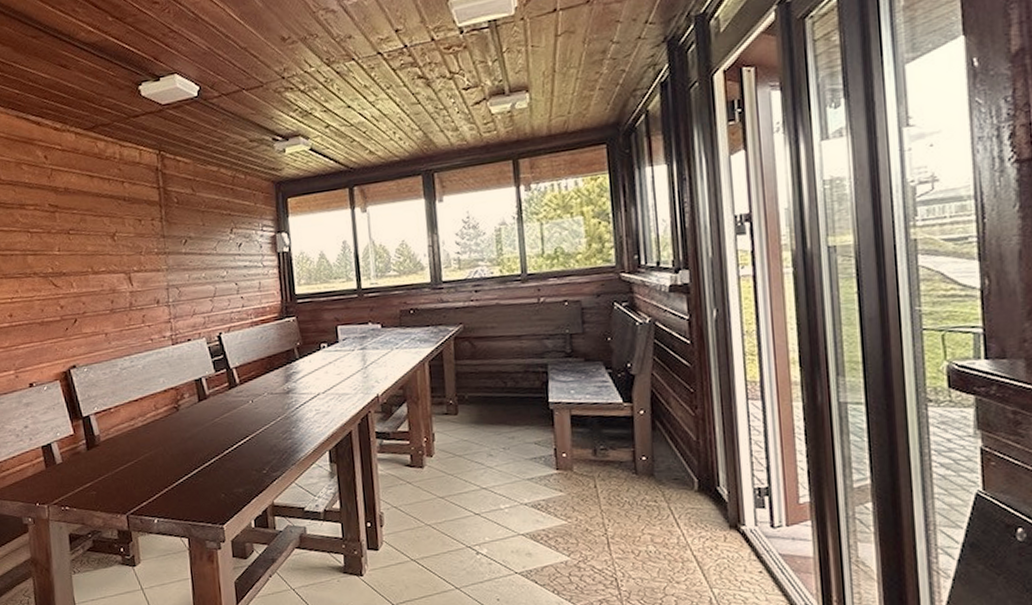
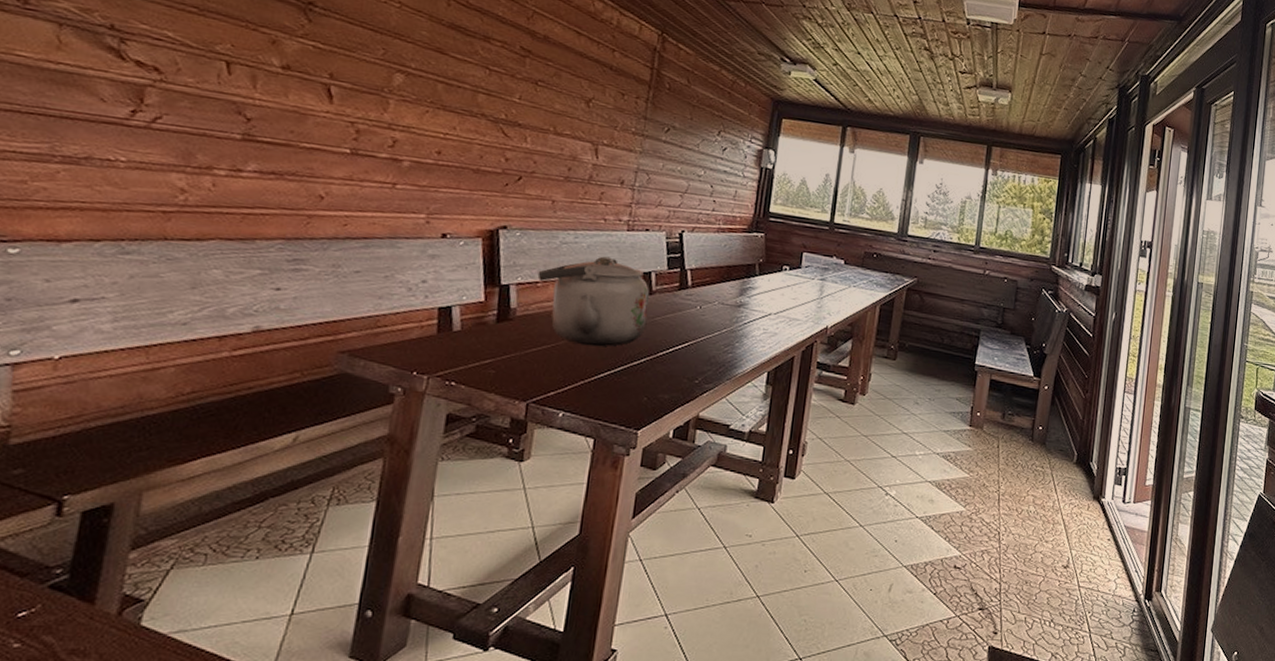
kettle: none [109,372,209,457] -> present [537,256,650,347]

